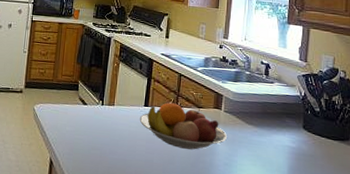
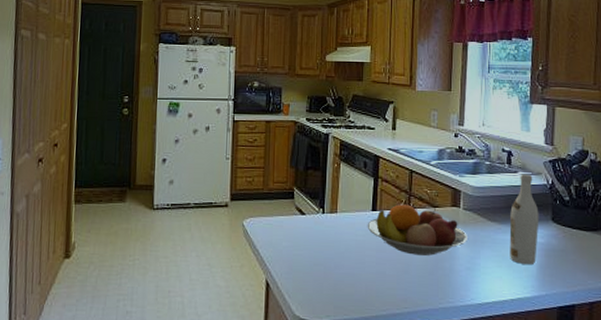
wine bottle: none [264,84,292,166] -> present [509,174,539,264]

